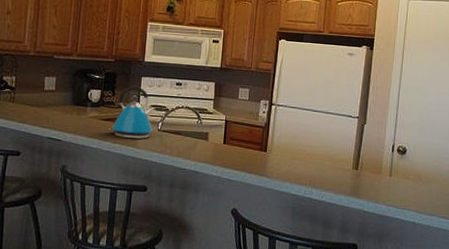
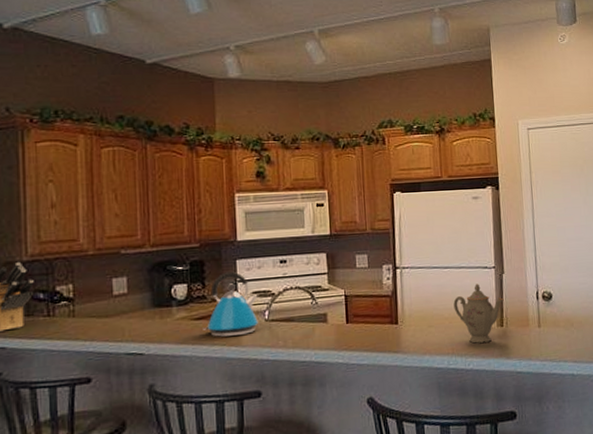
teapot: none [316,129,362,181] -> present [453,284,504,343]

